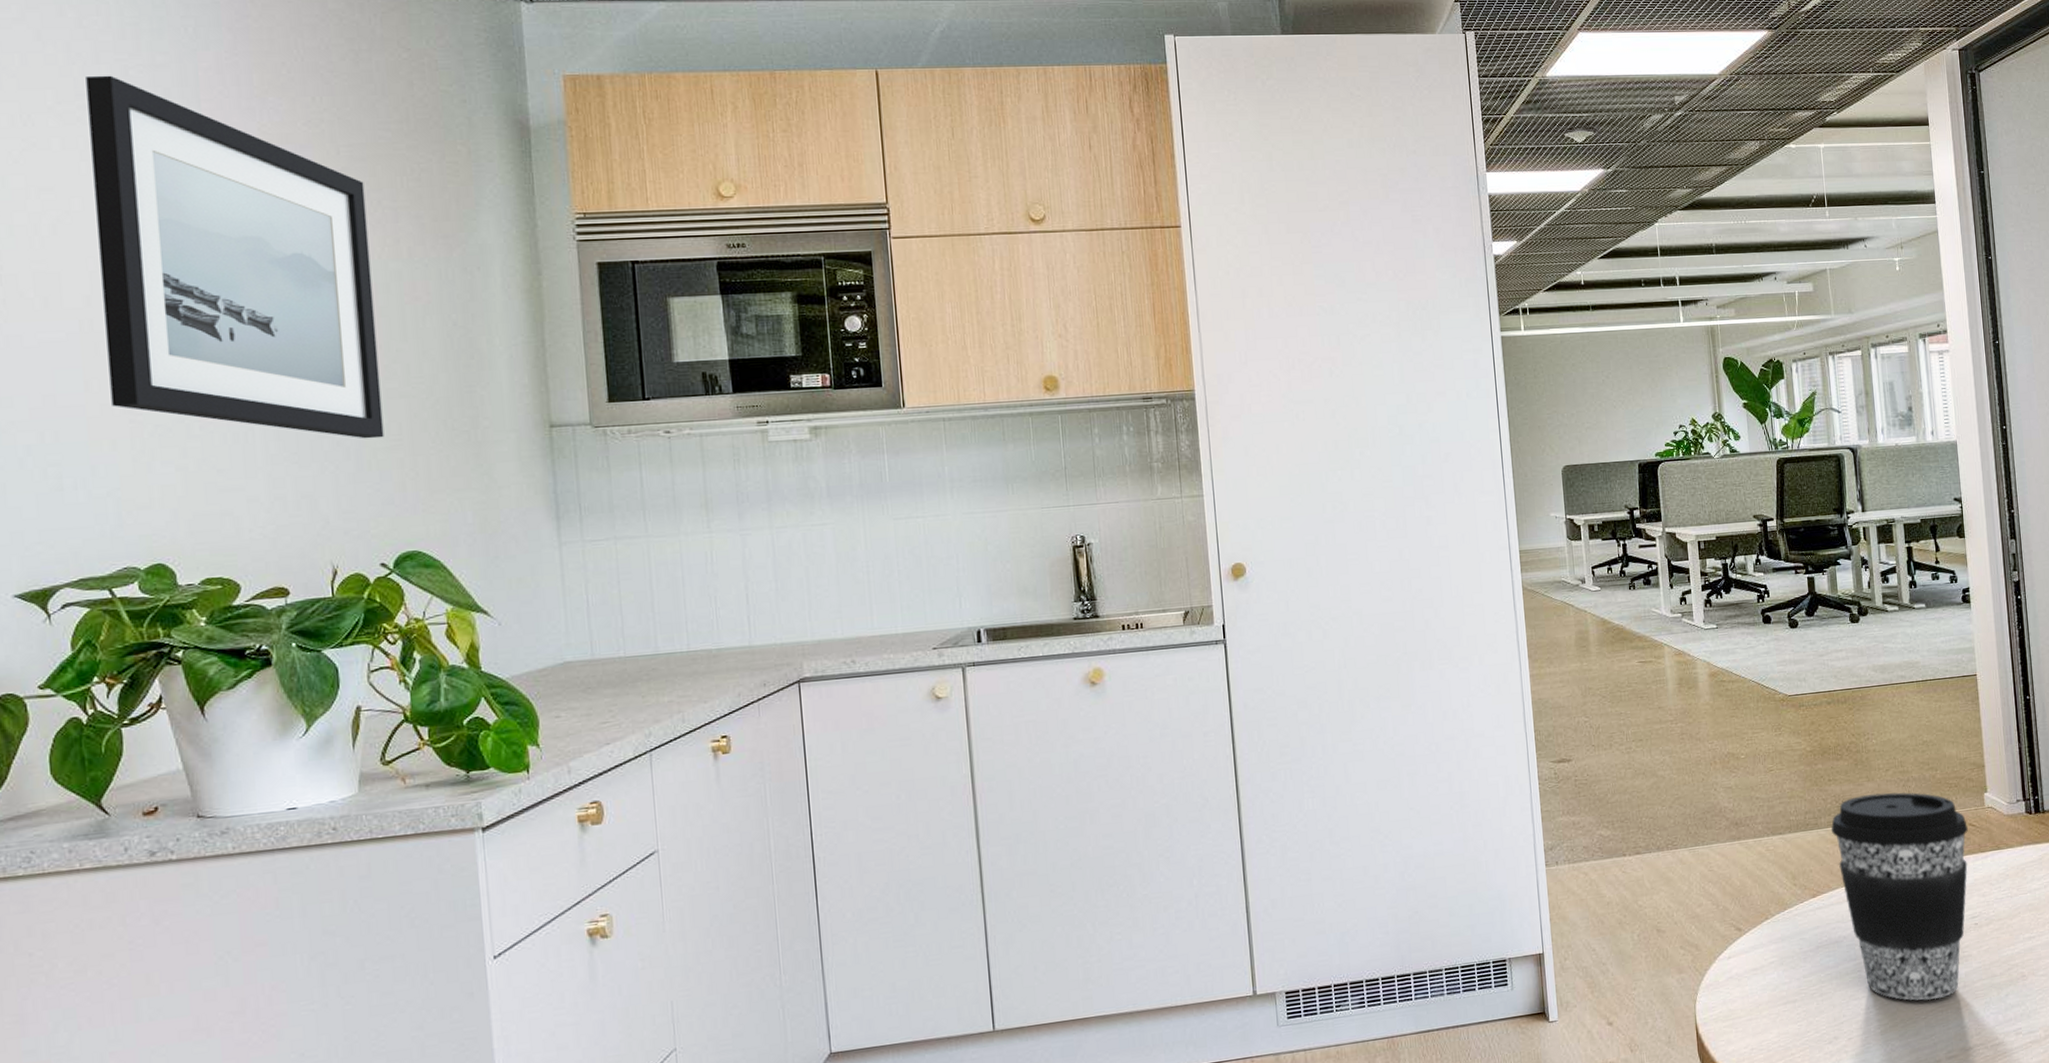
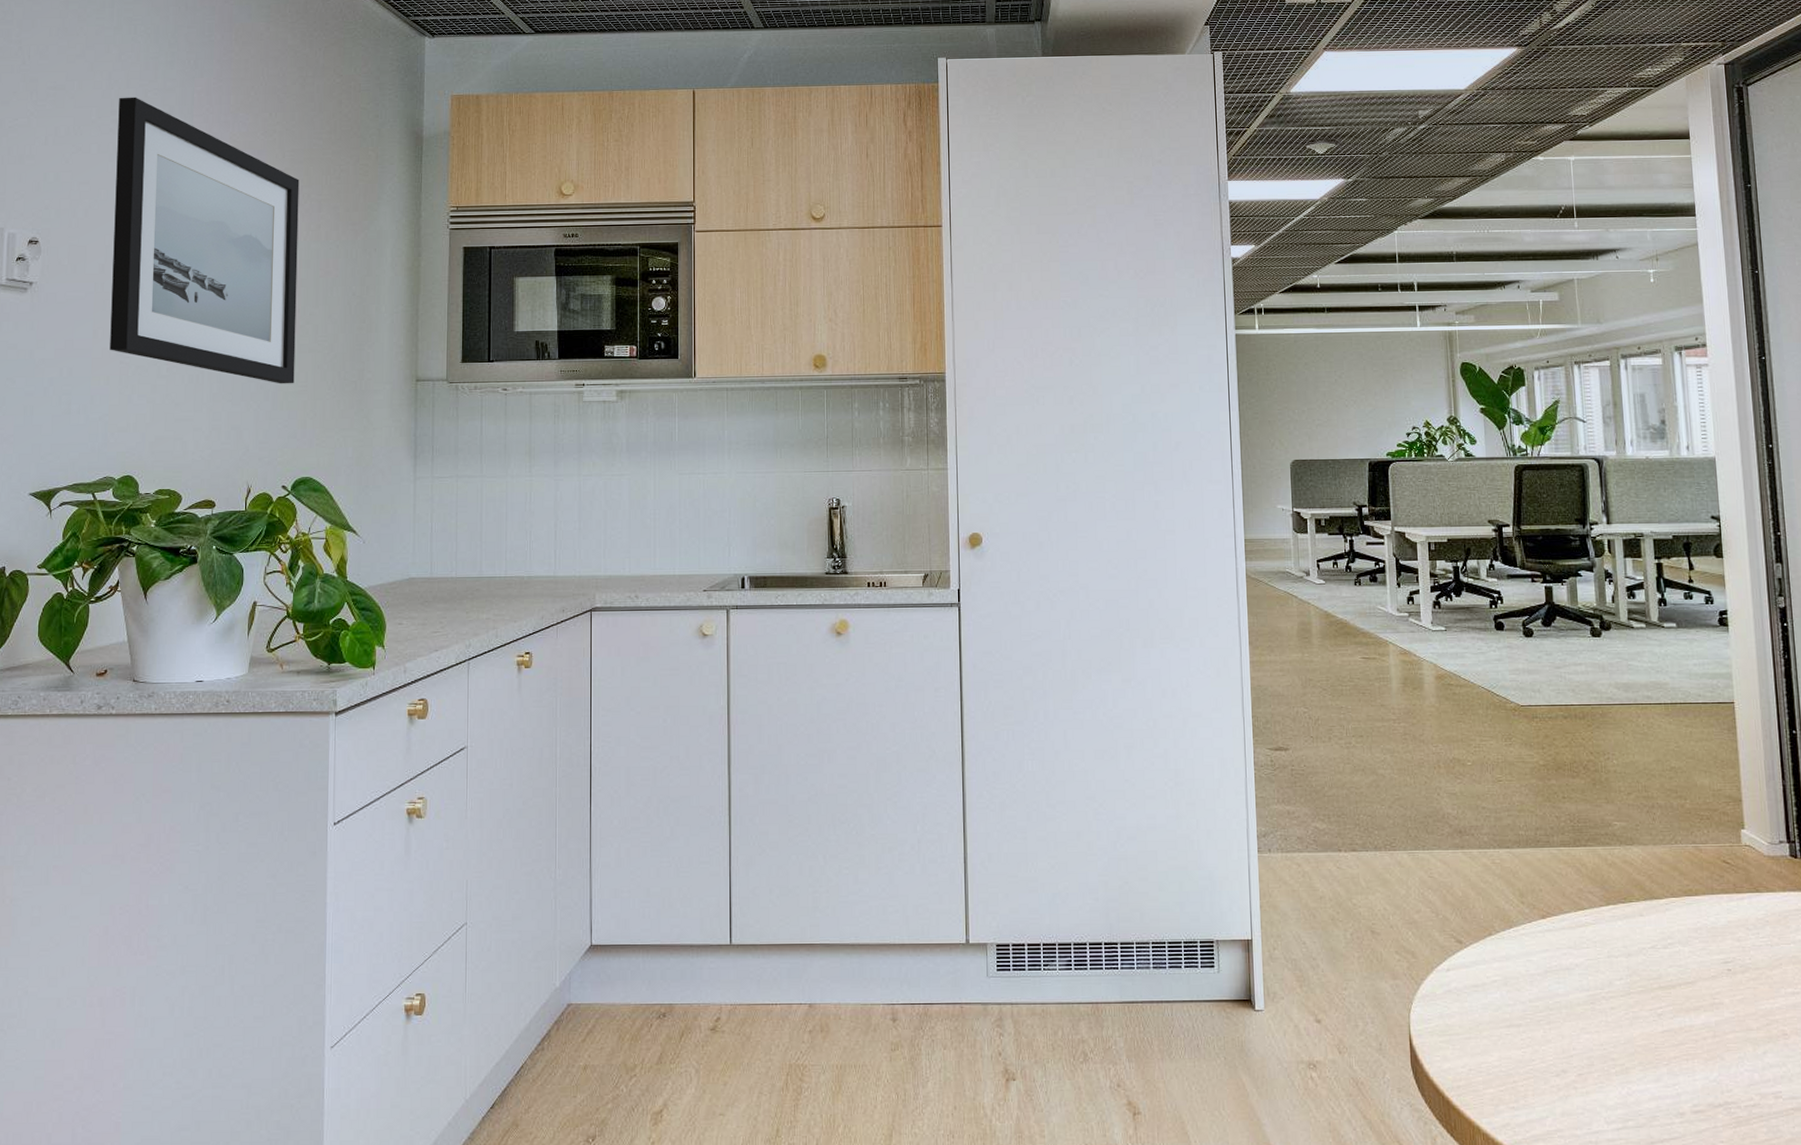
coffee cup: present [1831,792,1968,1001] -> none [1564,816,1721,1046]

